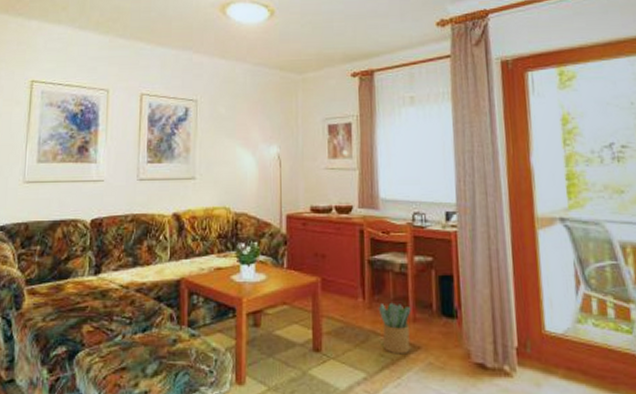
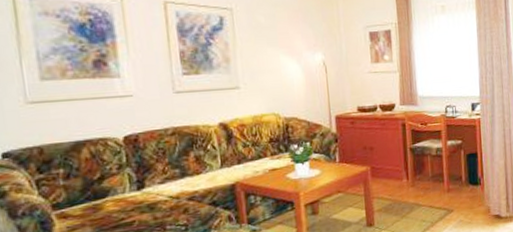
potted plant: present [379,302,411,355] -> none [420,179,446,218]

